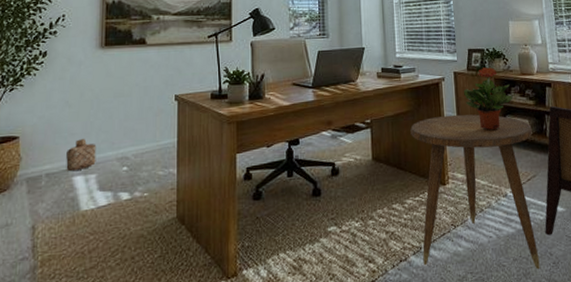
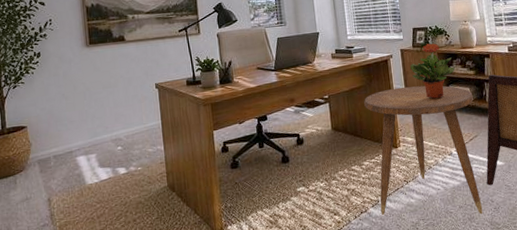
basket: present [66,138,97,172] -> none [68,124,94,153]

